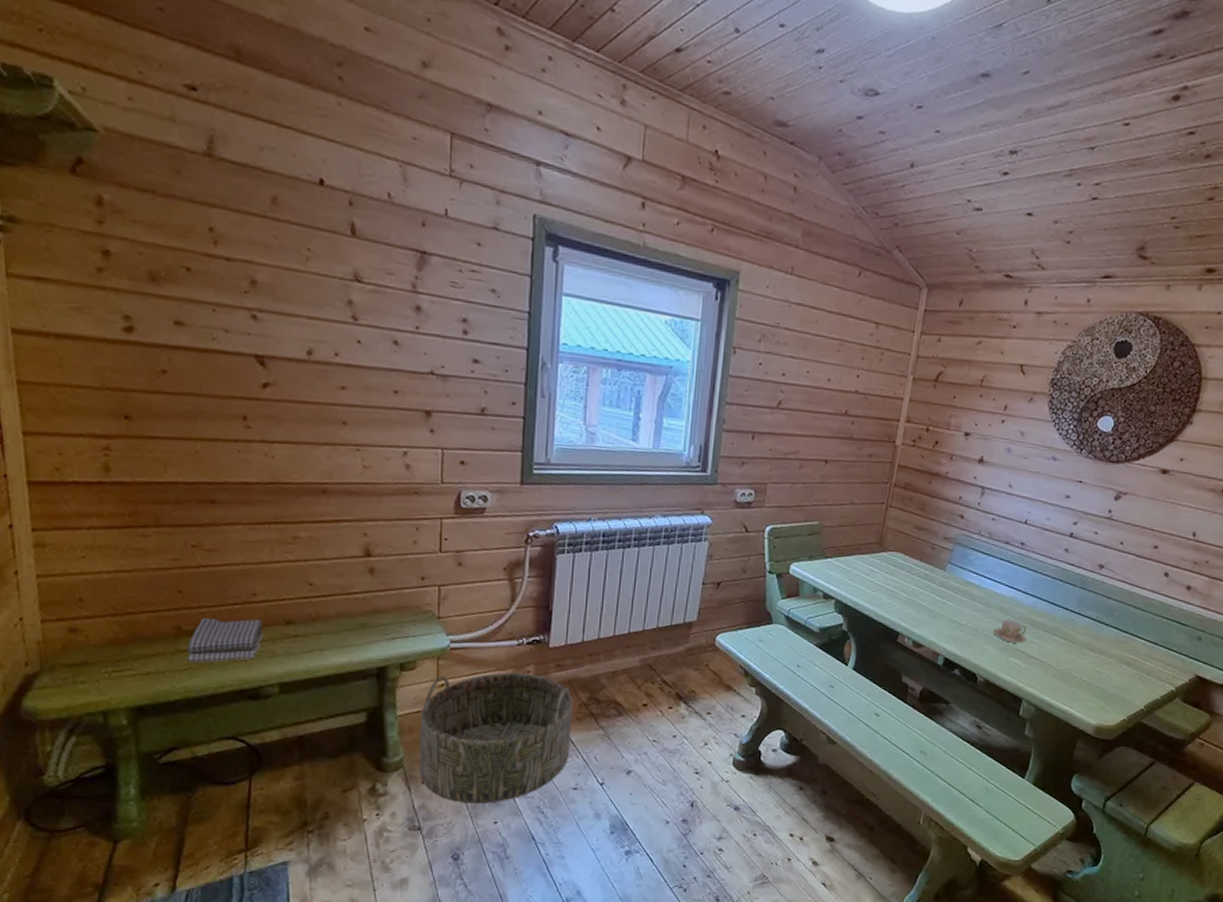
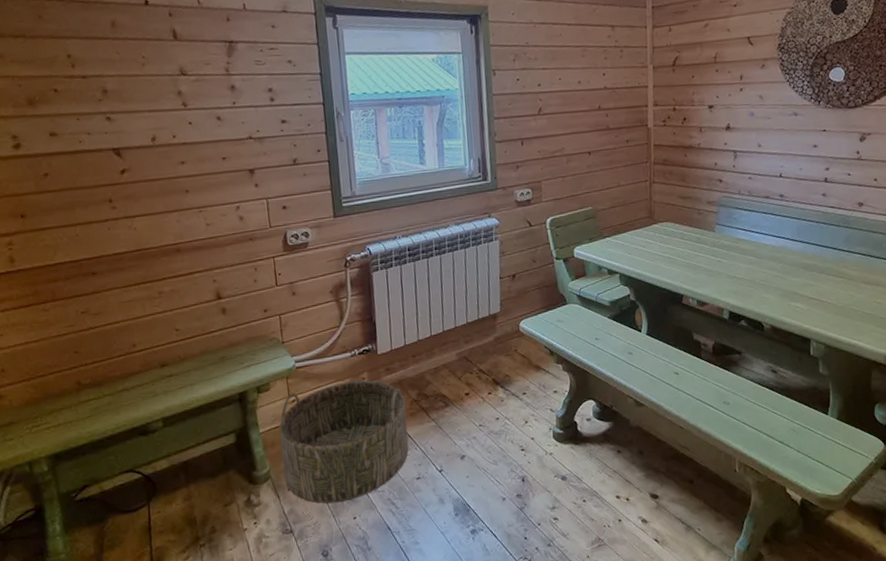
towel: present [187,617,263,664] -> none [87,365,145,412]
teacup: present [993,619,1027,644] -> none [770,266,803,289]

